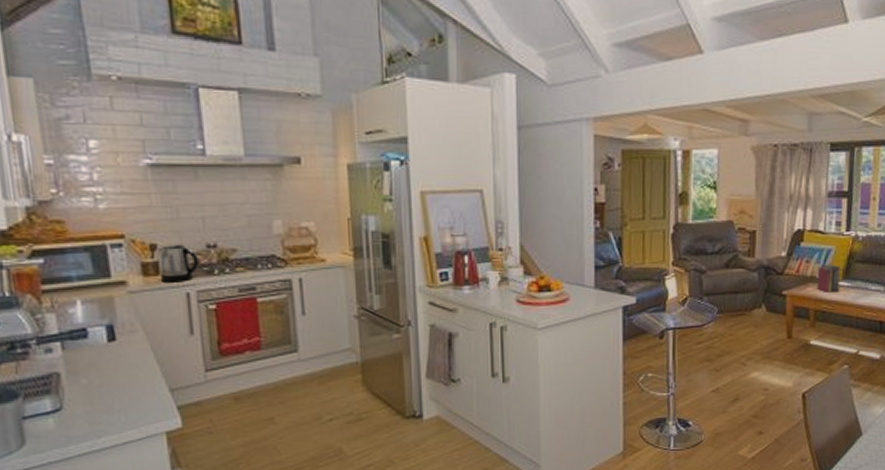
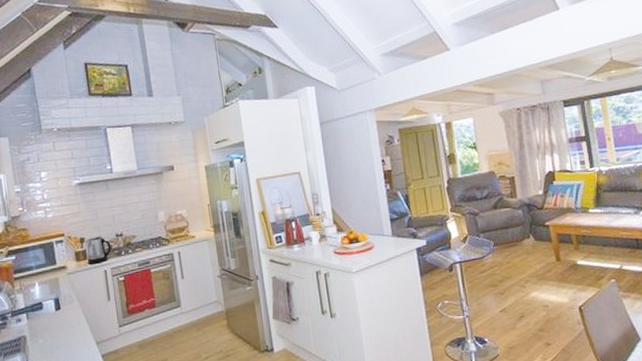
books: present [817,264,841,292] -> none [572,196,595,220]

